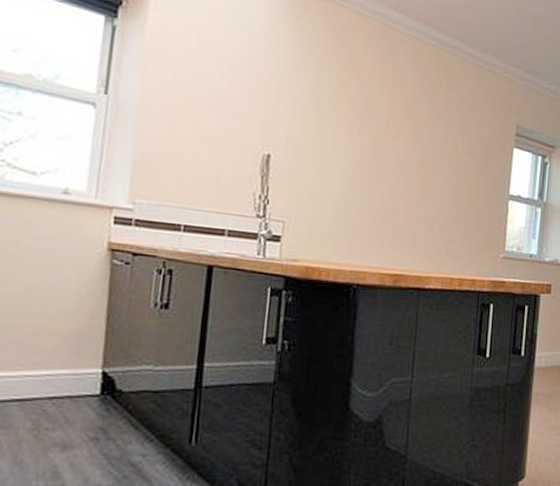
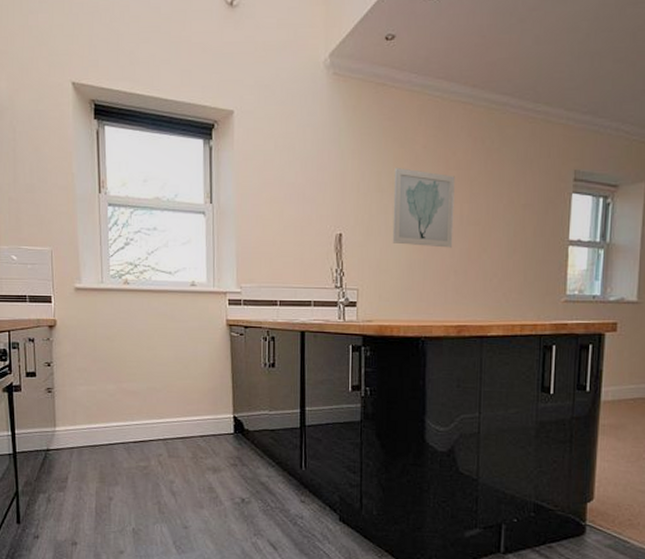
wall art: none [328,91,401,187] -> present [392,168,455,248]

